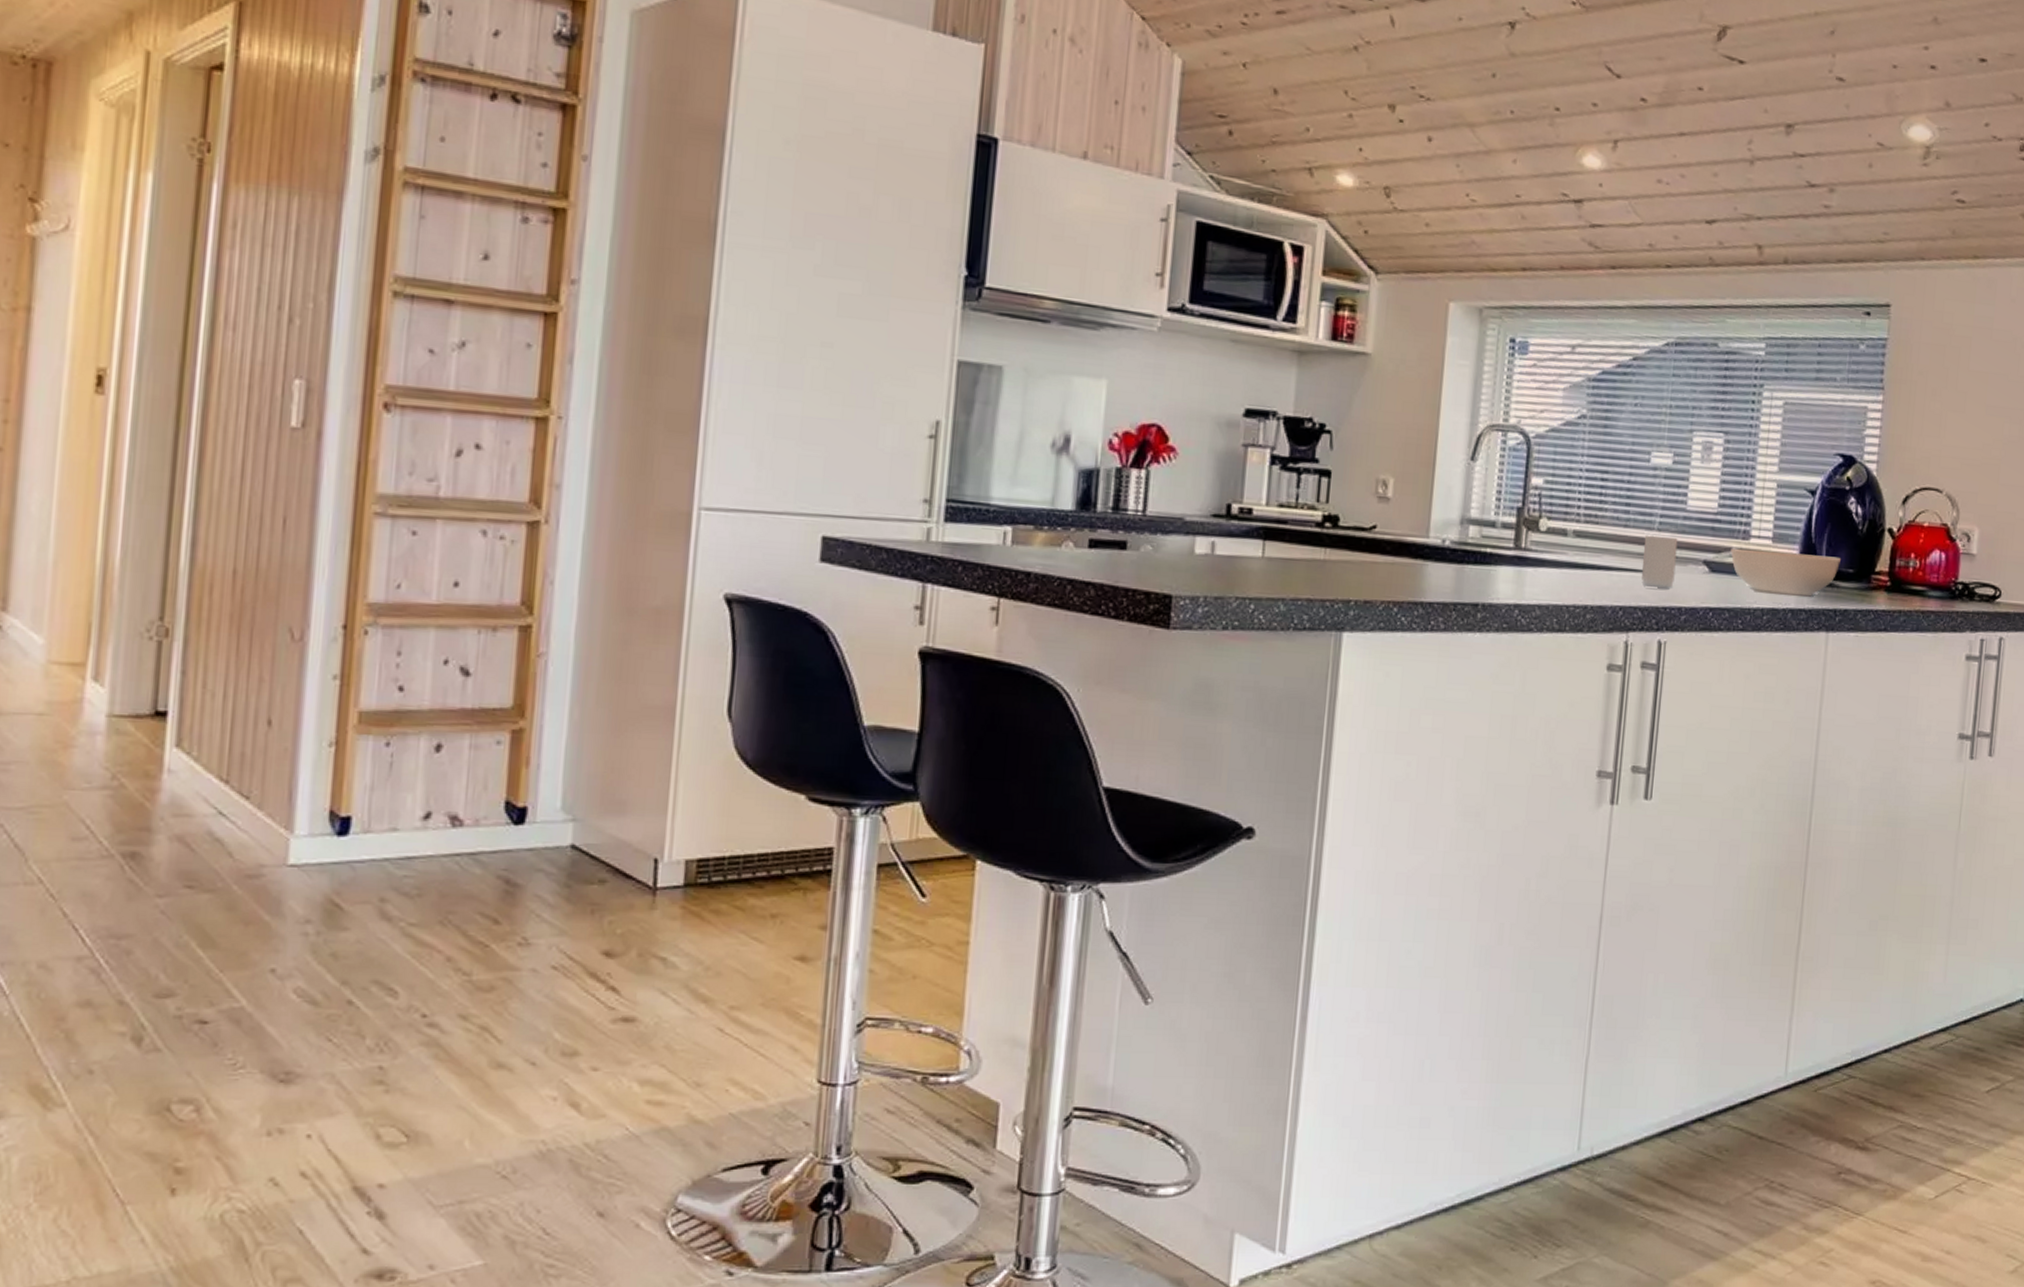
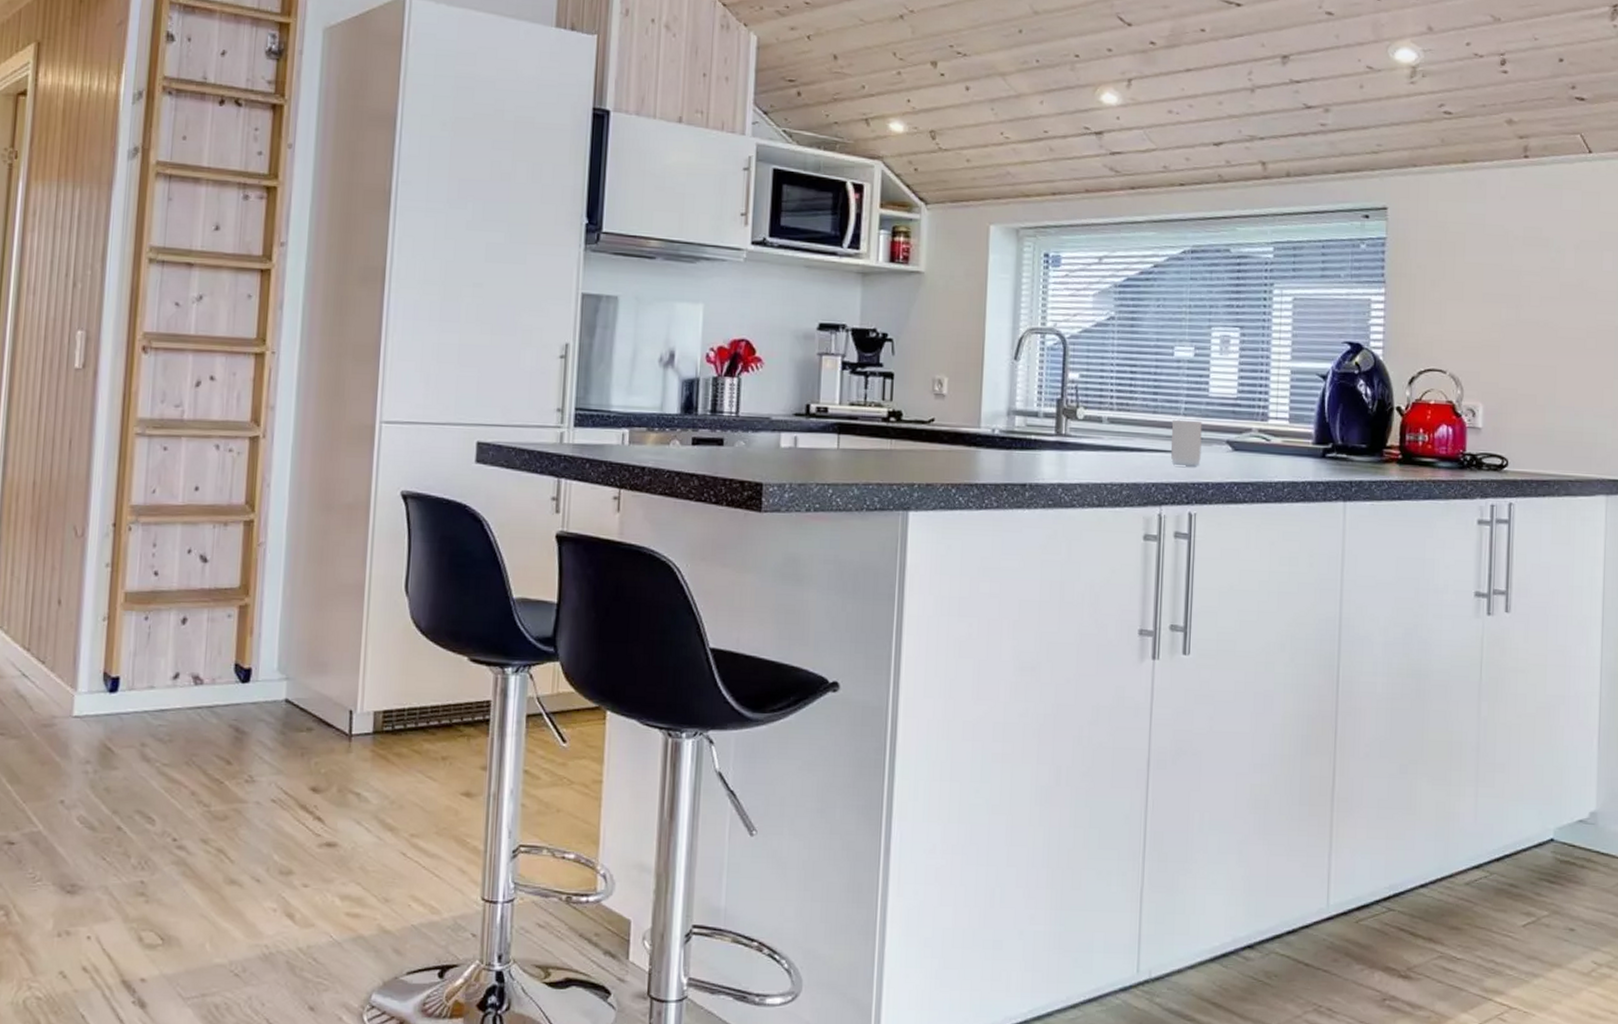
bowl: present [1731,548,1842,597] -> none [1251,429,1355,471]

